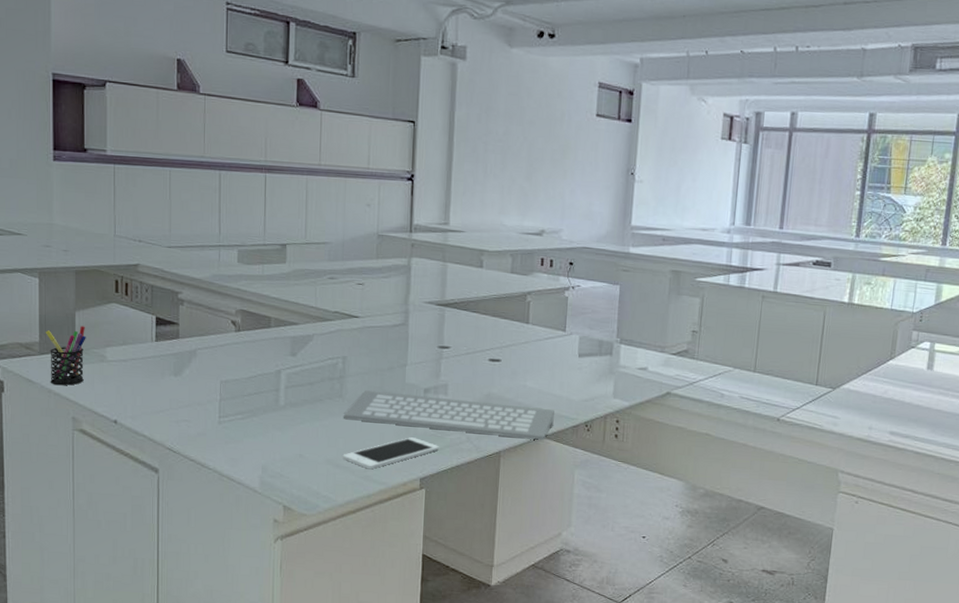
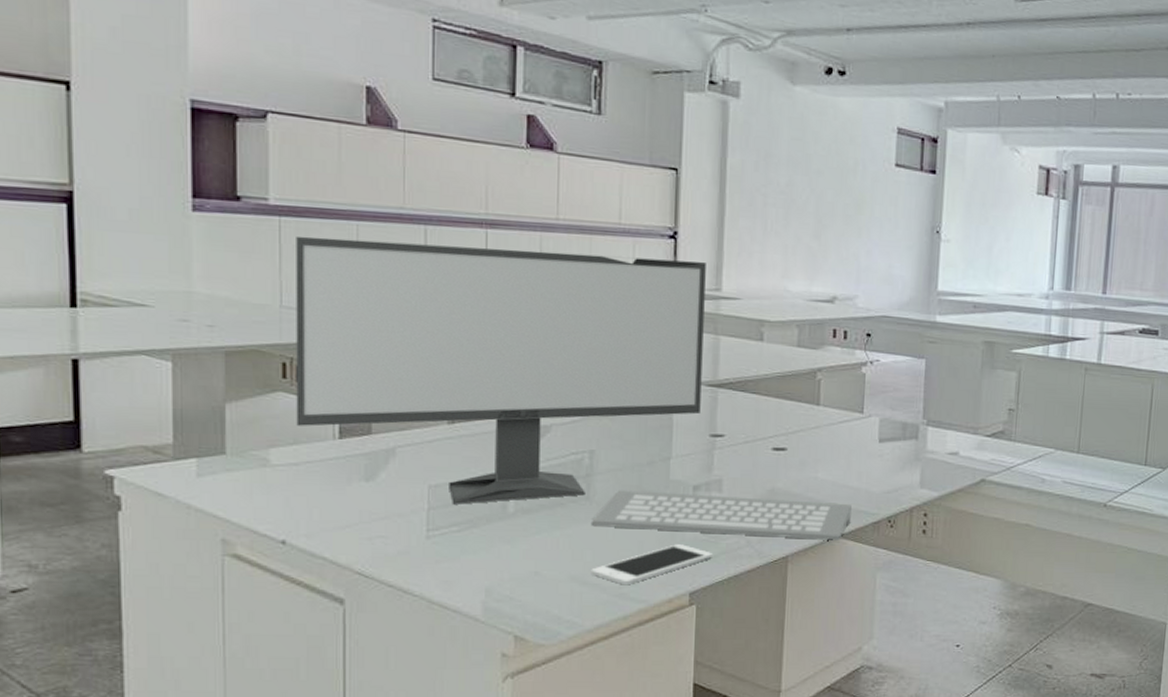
pen holder: present [45,326,86,386] -> none [181,422,241,499]
computer monitor: none [125,179,437,398] -> present [296,235,706,505]

